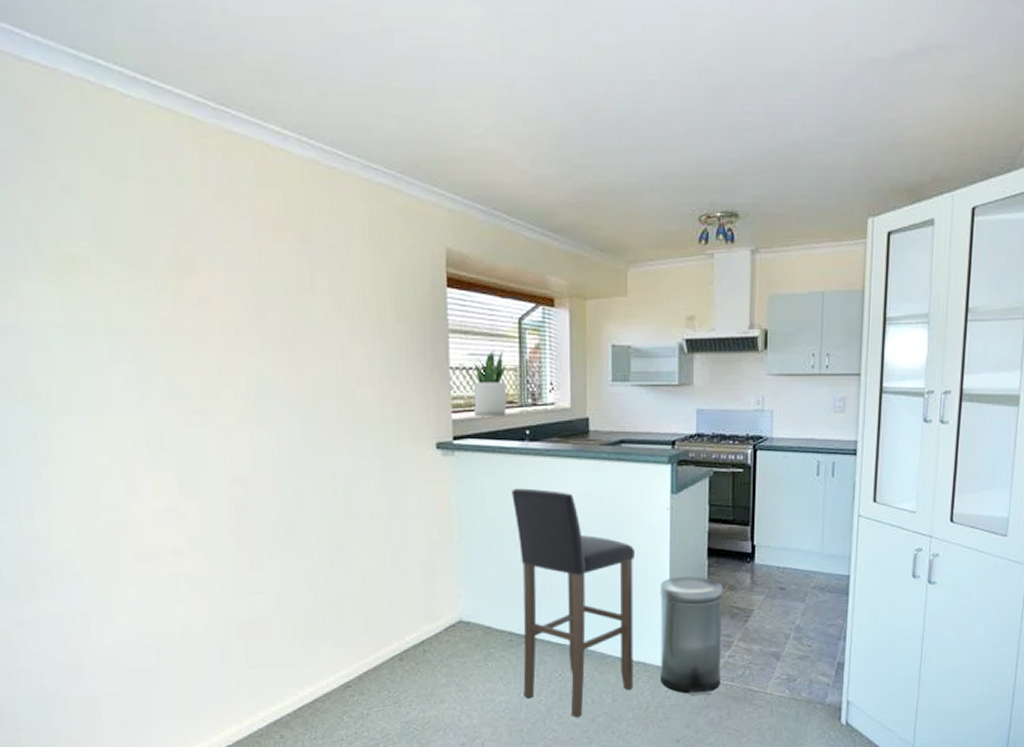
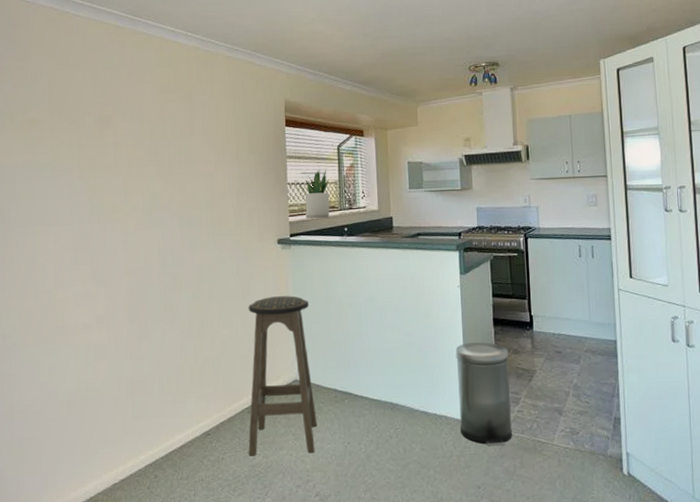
stool: none [397,516,487,711] -> present [248,296,317,456]
bar stool: present [512,488,636,717] -> none [334,272,438,464]

